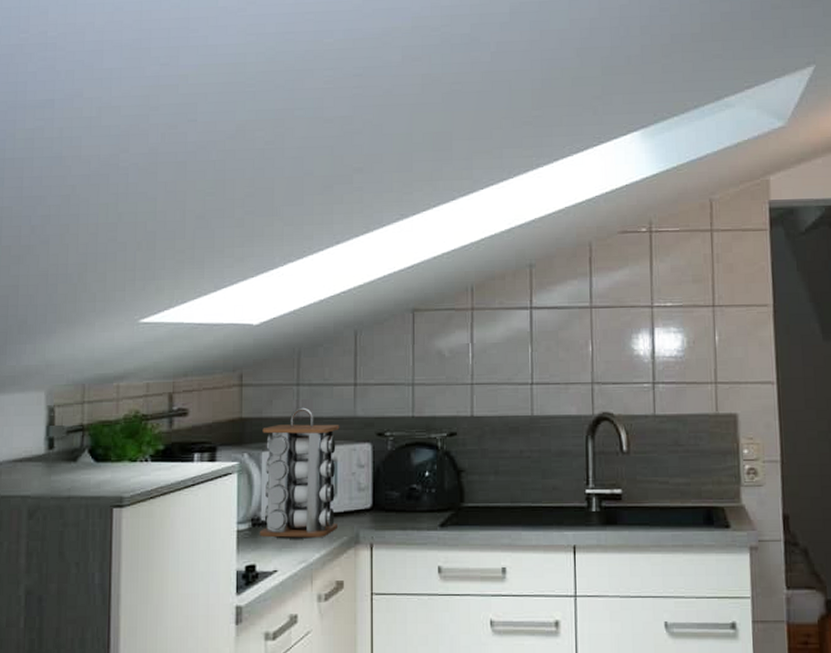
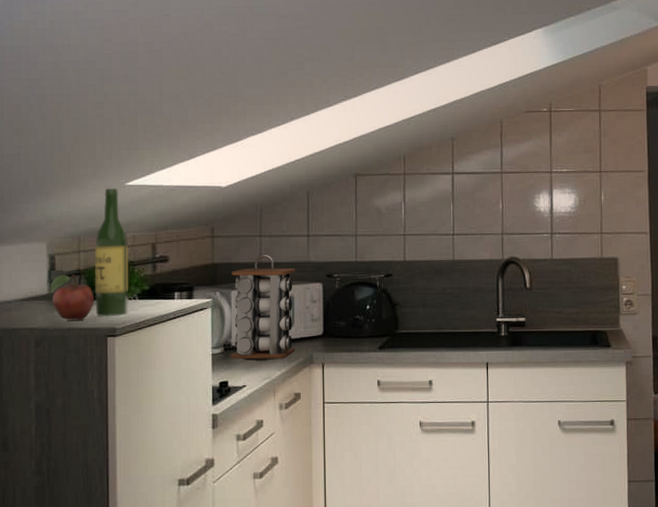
fruit: none [47,430,99,487] -> present [50,274,94,320]
wine bottle: none [99,326,141,483] -> present [94,188,129,317]

